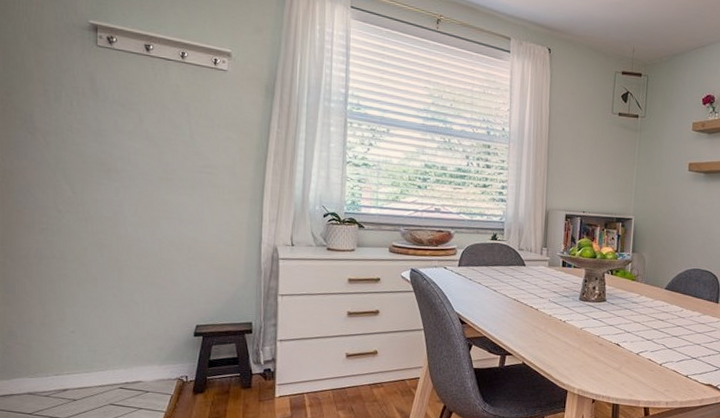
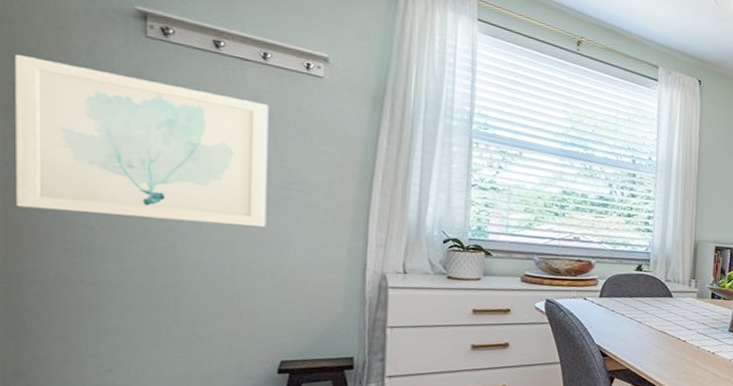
wall art: none [8,68,186,206] -> present [15,54,269,227]

